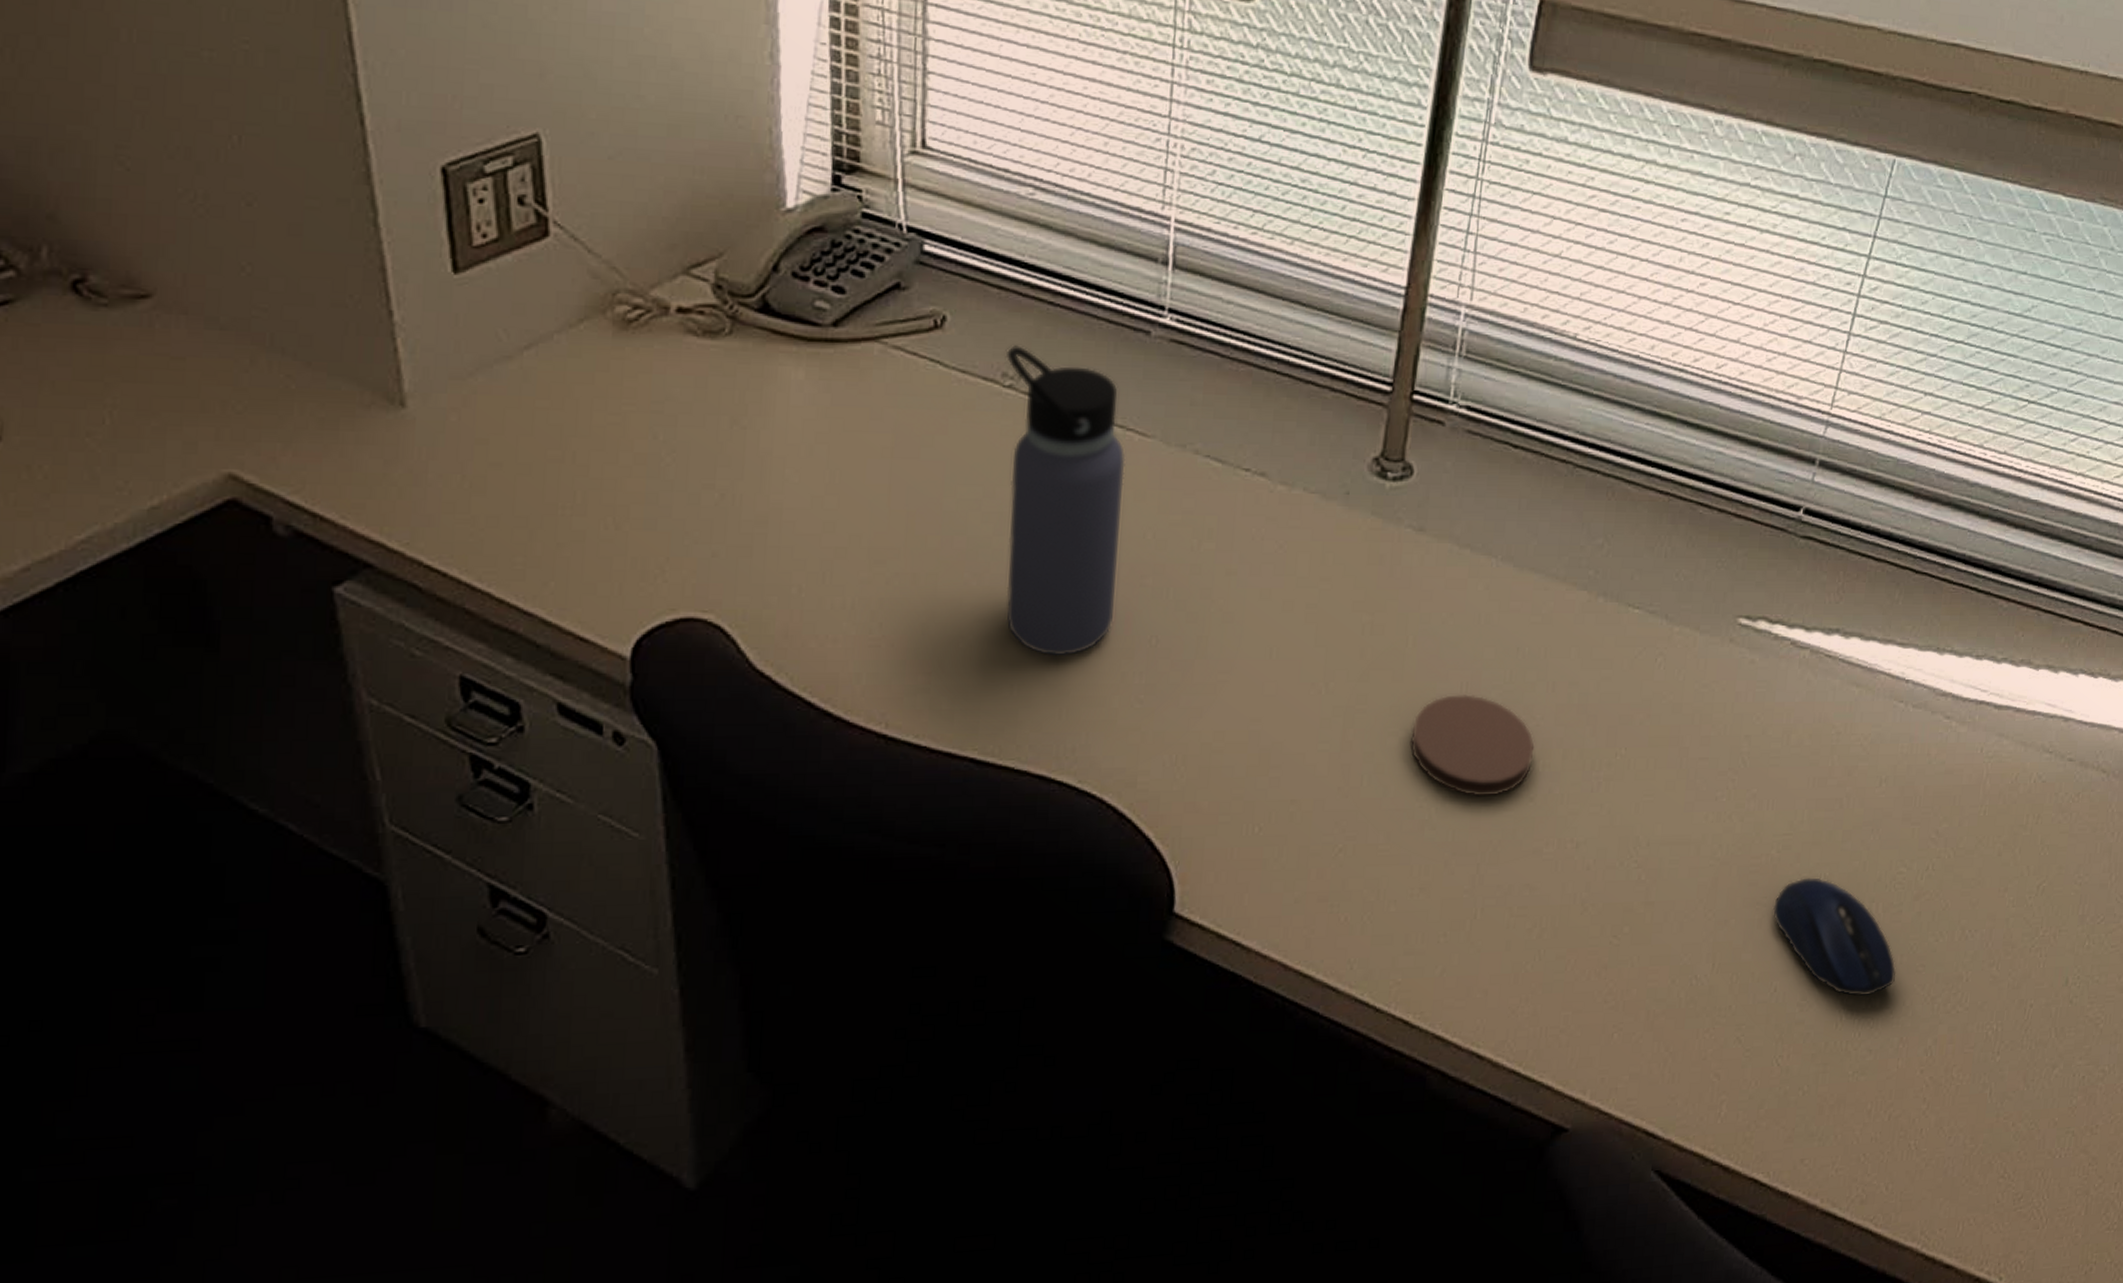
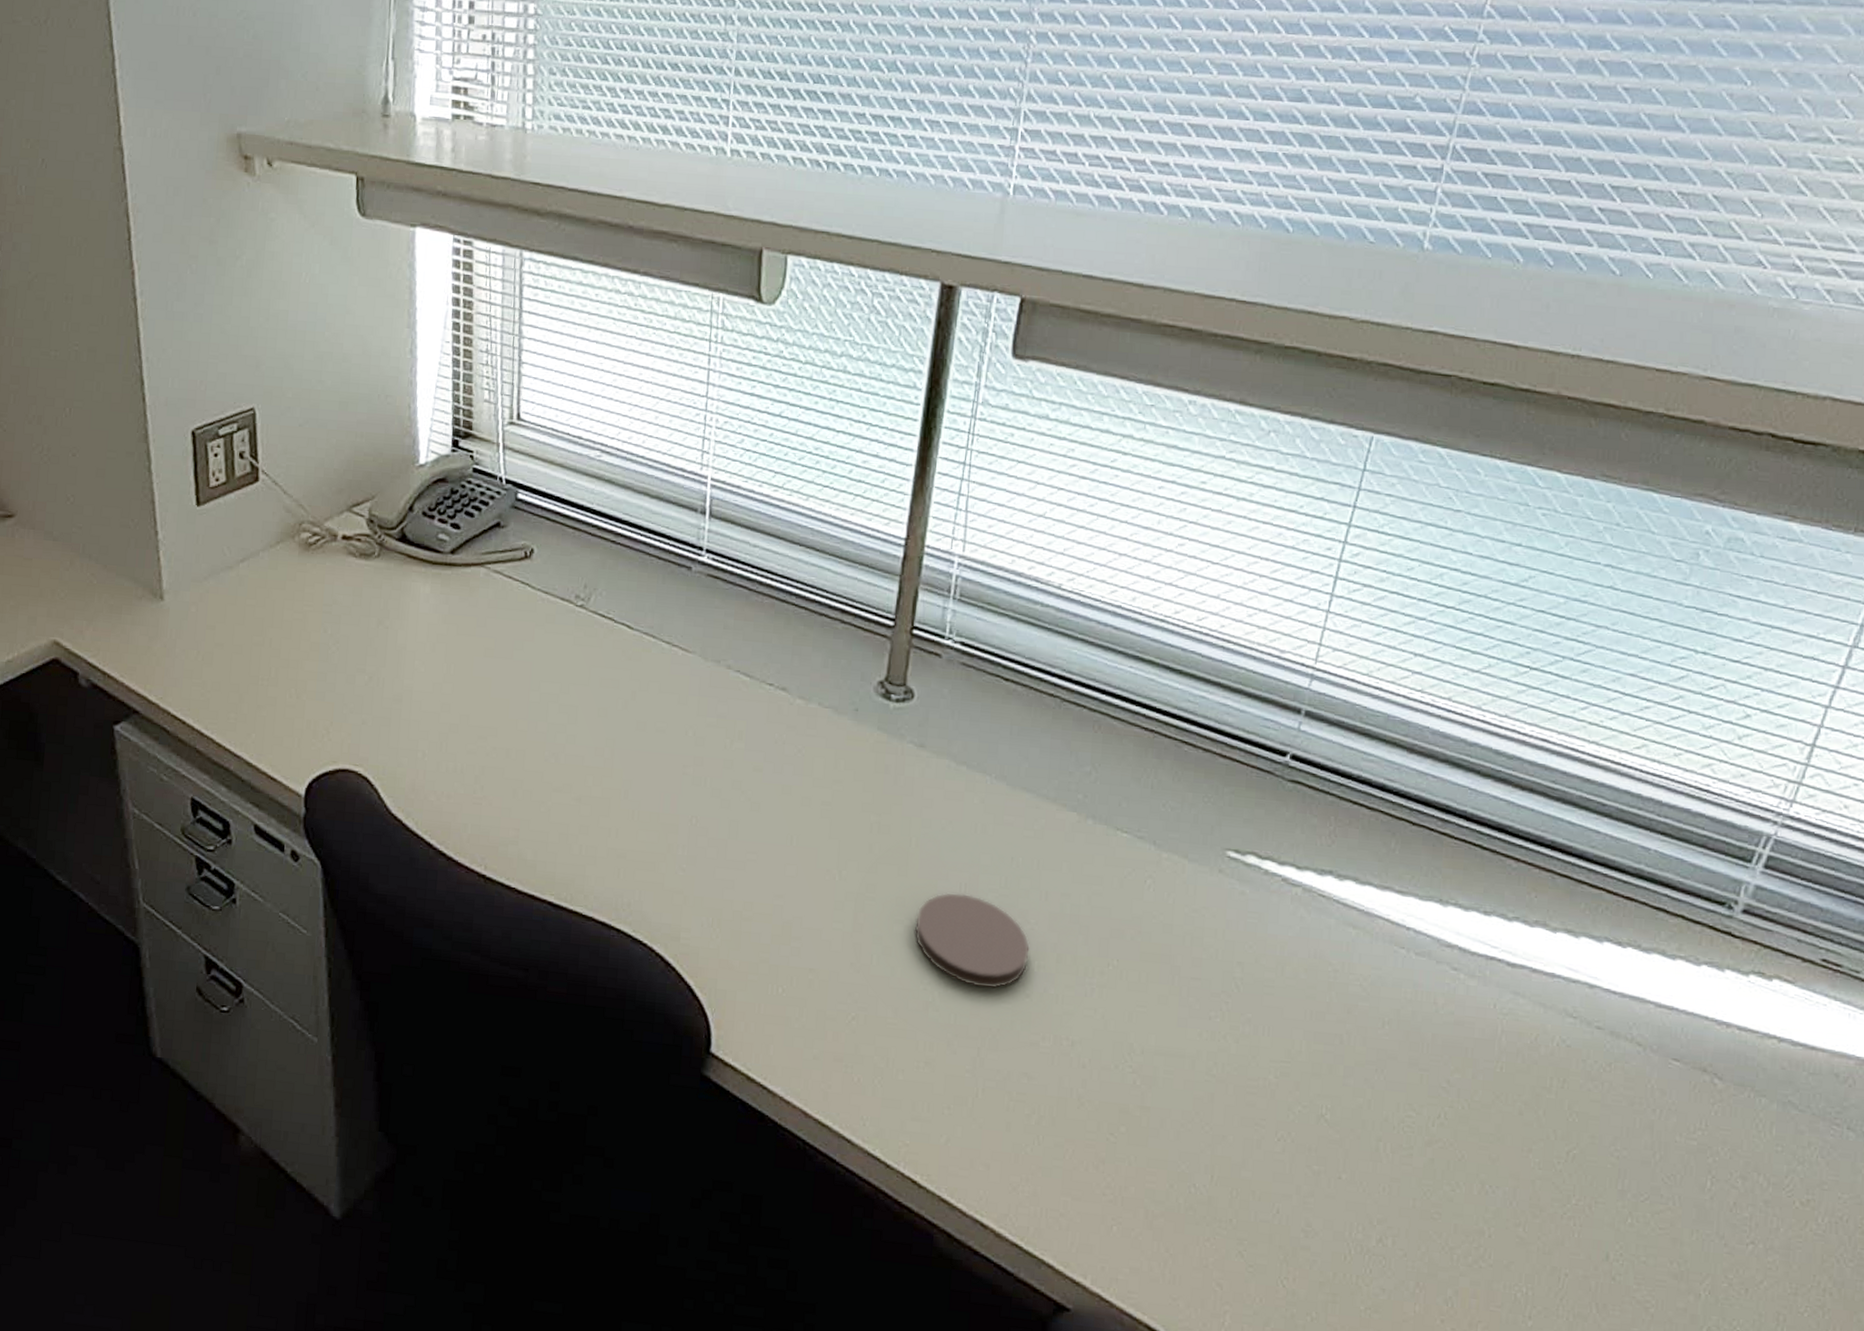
water bottle: present [1005,345,1126,656] -> none [577,574,672,826]
computer mouse: present [1772,877,1896,997] -> none [1272,1106,1409,1234]

